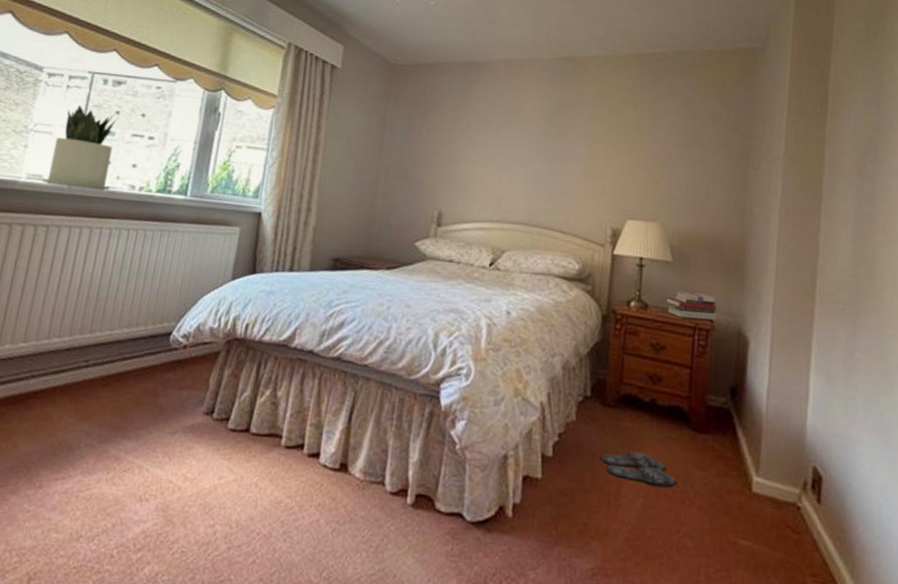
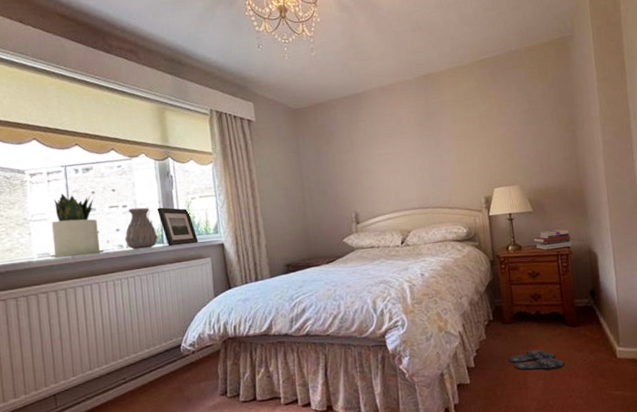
vase: none [139,142,182,199] -> present [124,207,158,251]
picture frame: none [189,149,231,205] -> present [156,207,198,247]

